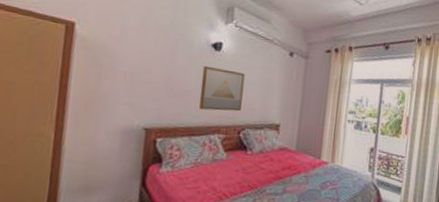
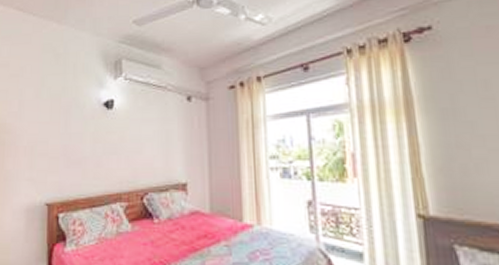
wall art: present [199,65,245,112] -> none [96,127,141,176]

